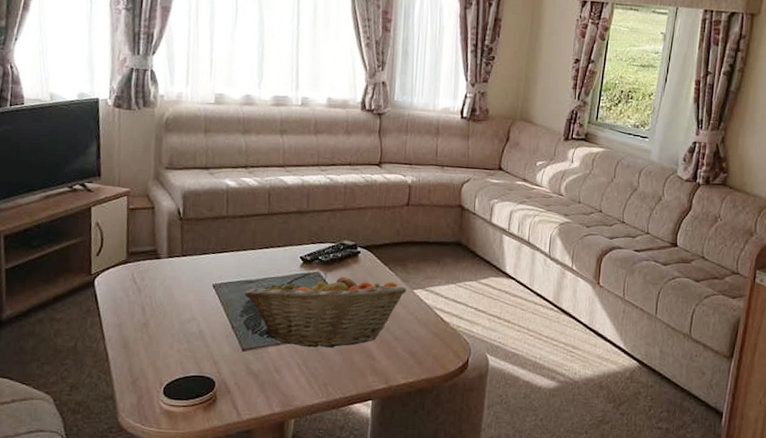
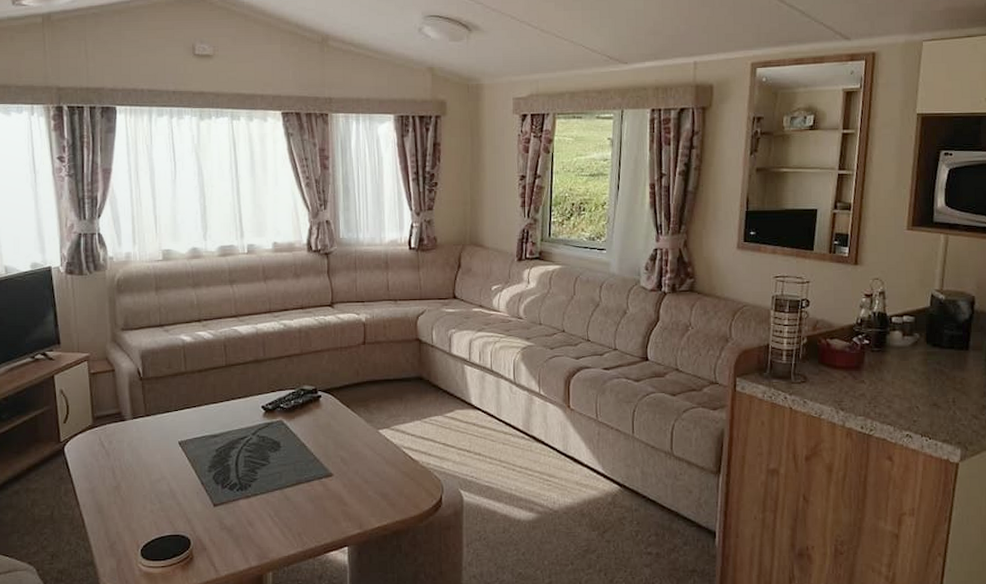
fruit basket: present [244,272,407,348] -> none [210,420,372,498]

